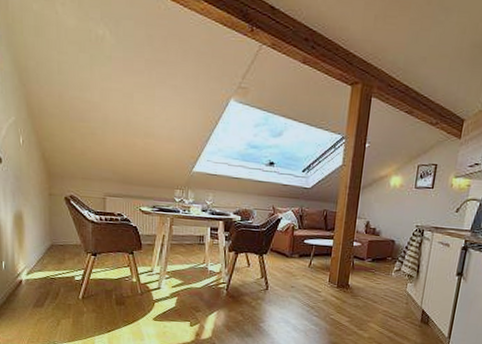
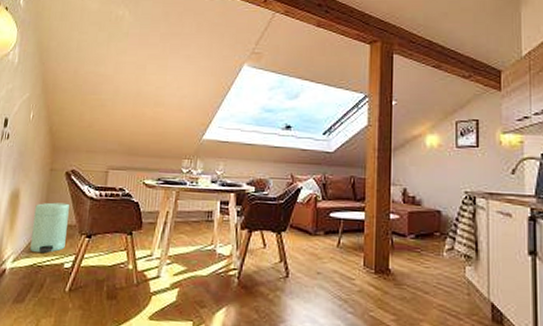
trash can: none [40,224,73,268] -> present [30,202,69,253]

